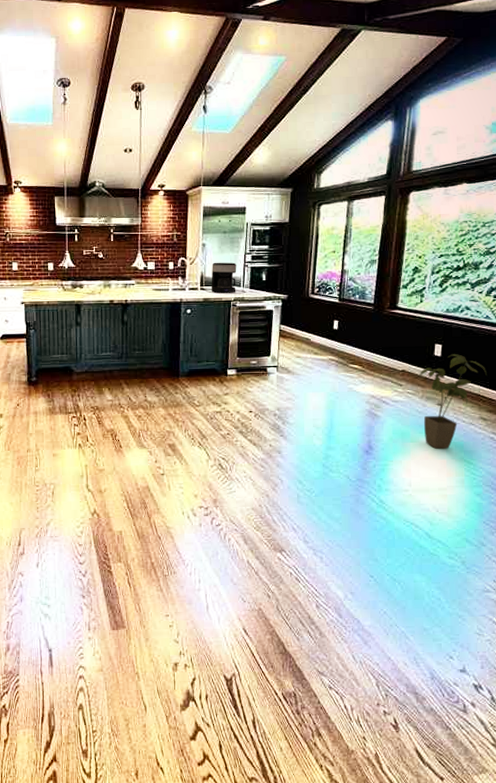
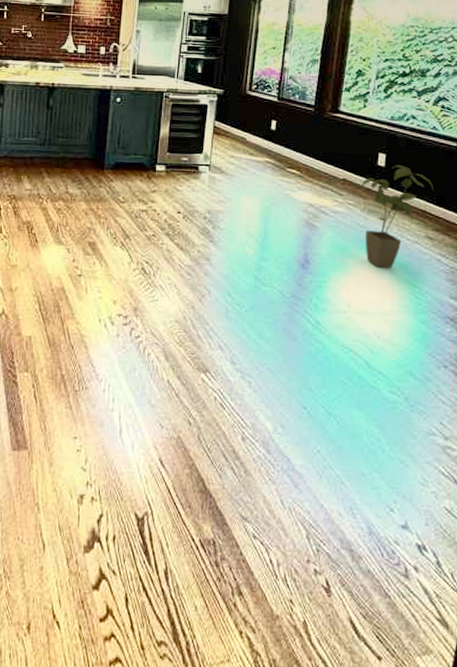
coffee maker: present [200,262,246,294] -> none [132,50,180,86]

